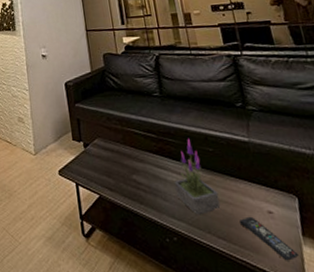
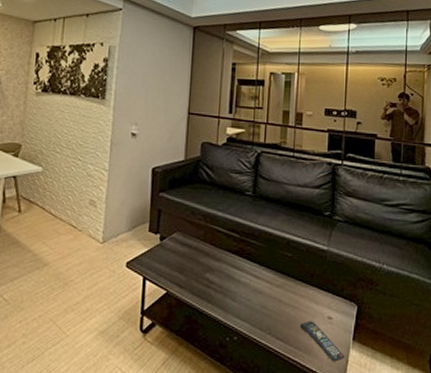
potted plant: present [174,138,221,215] -> none [246,241,287,317]

